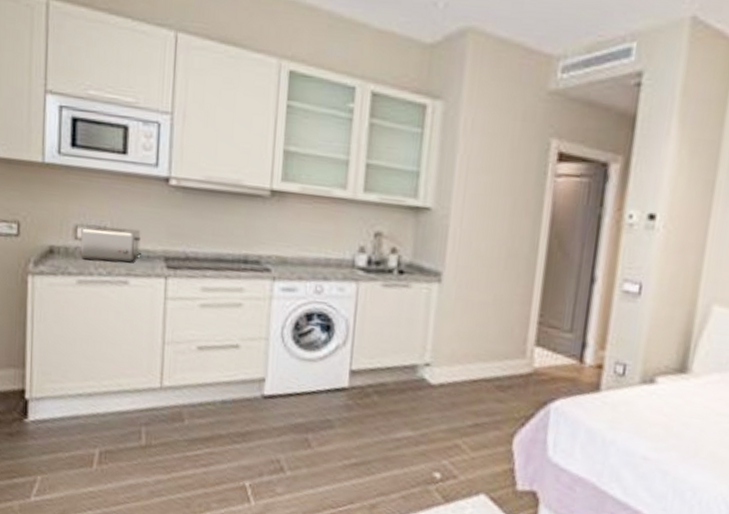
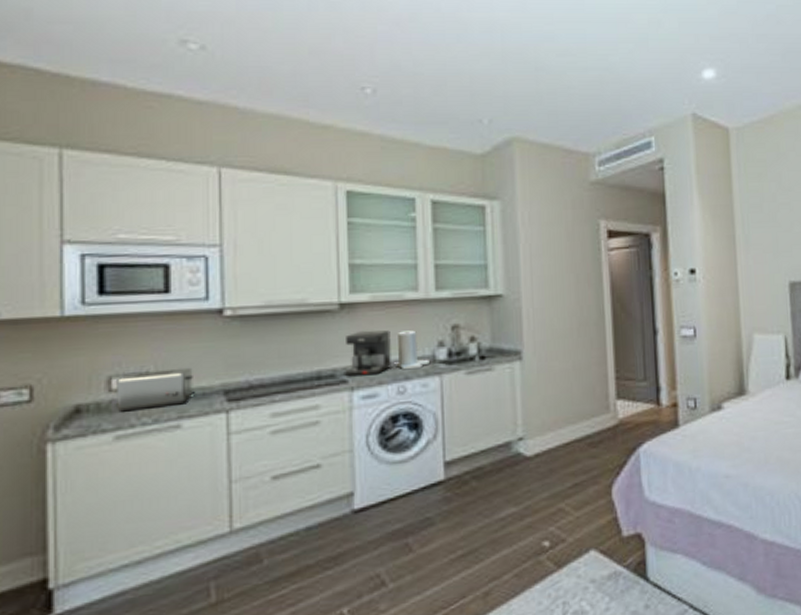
coffee maker: none [268,221,315,270] -> present [344,330,391,376]
paper towel: none [316,229,349,271] -> present [396,330,429,369]

